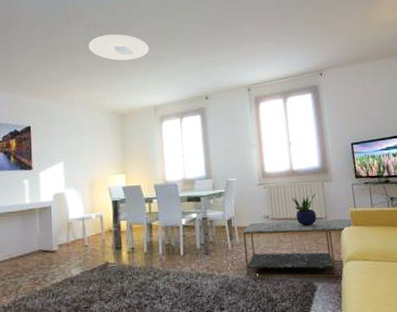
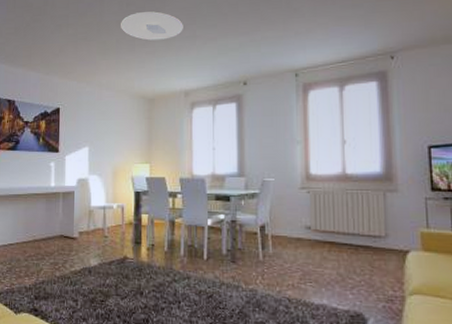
coffee table: present [242,218,353,278] -> none [277,233,424,314]
potted plant: present [292,194,317,226] -> none [342,205,374,244]

